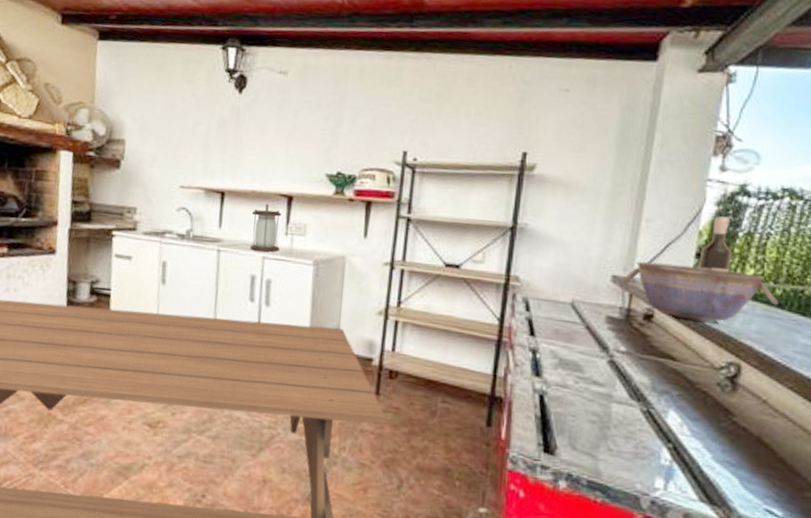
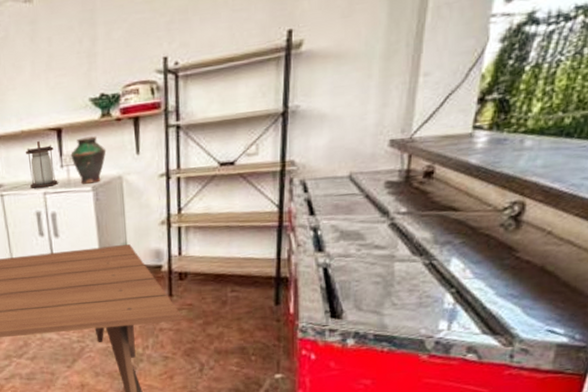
vase: none [297,210,334,258] -> present [70,136,107,184]
bowl: present [622,261,779,323] -> none [400,107,568,169]
bottle: present [699,216,732,272] -> none [481,52,518,113]

